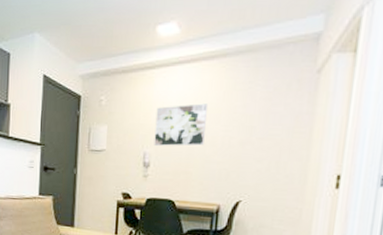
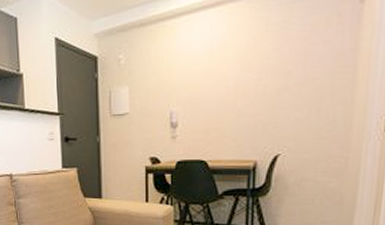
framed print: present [154,103,209,146] -> none [180,51,238,103]

